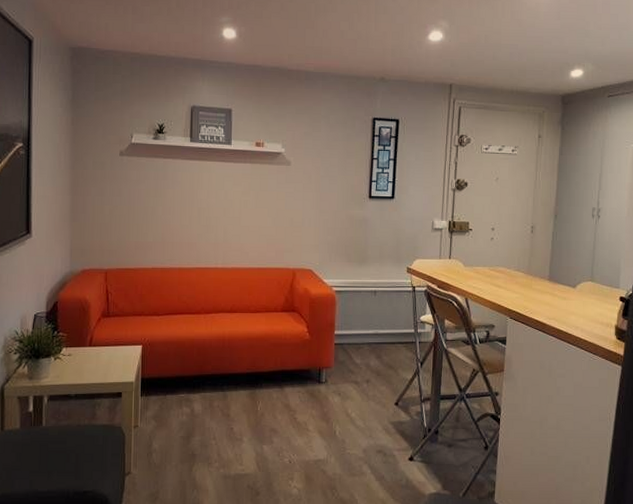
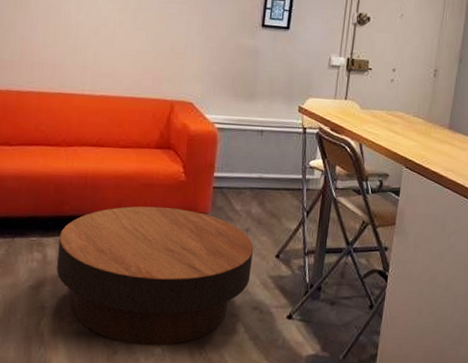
coffee table: none [203,363,375,486] -> present [57,206,254,345]

